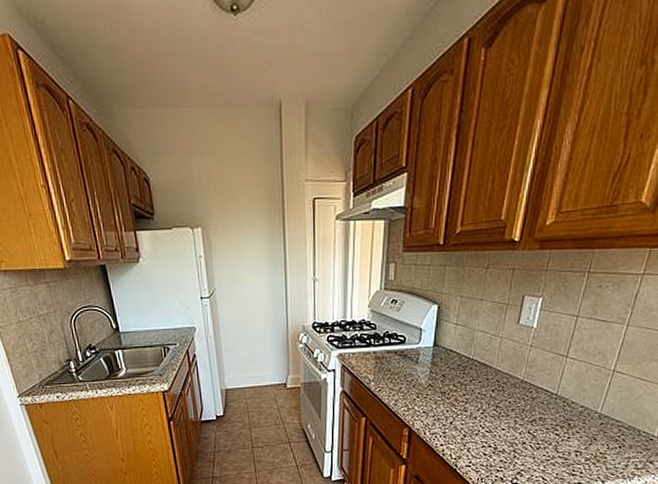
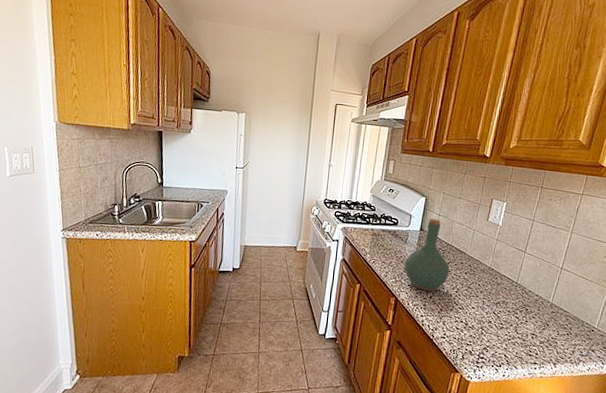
bottle: none [416,329,473,416] -> present [404,218,450,292]

